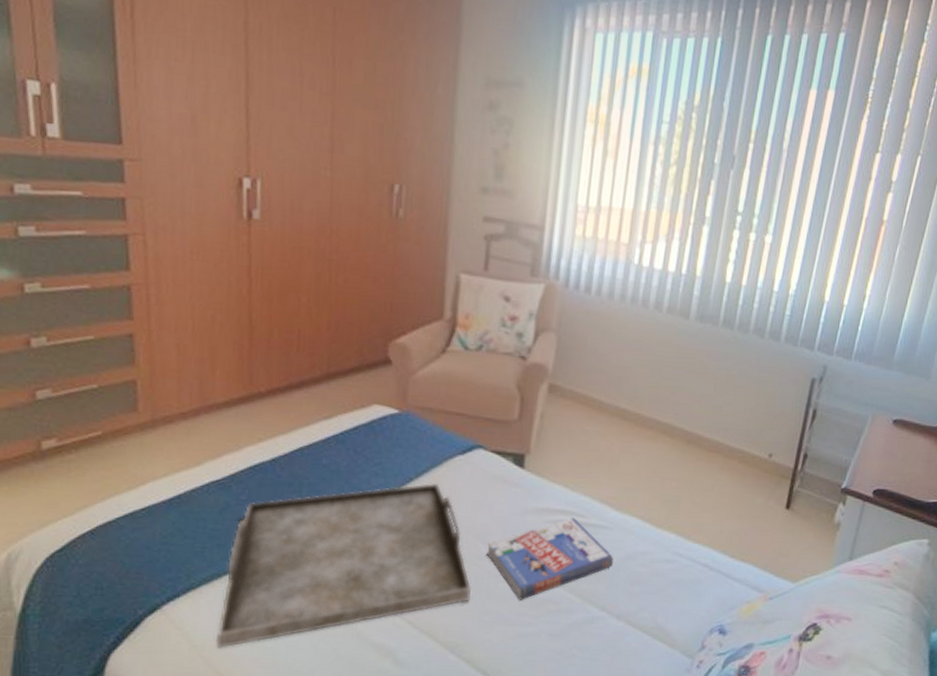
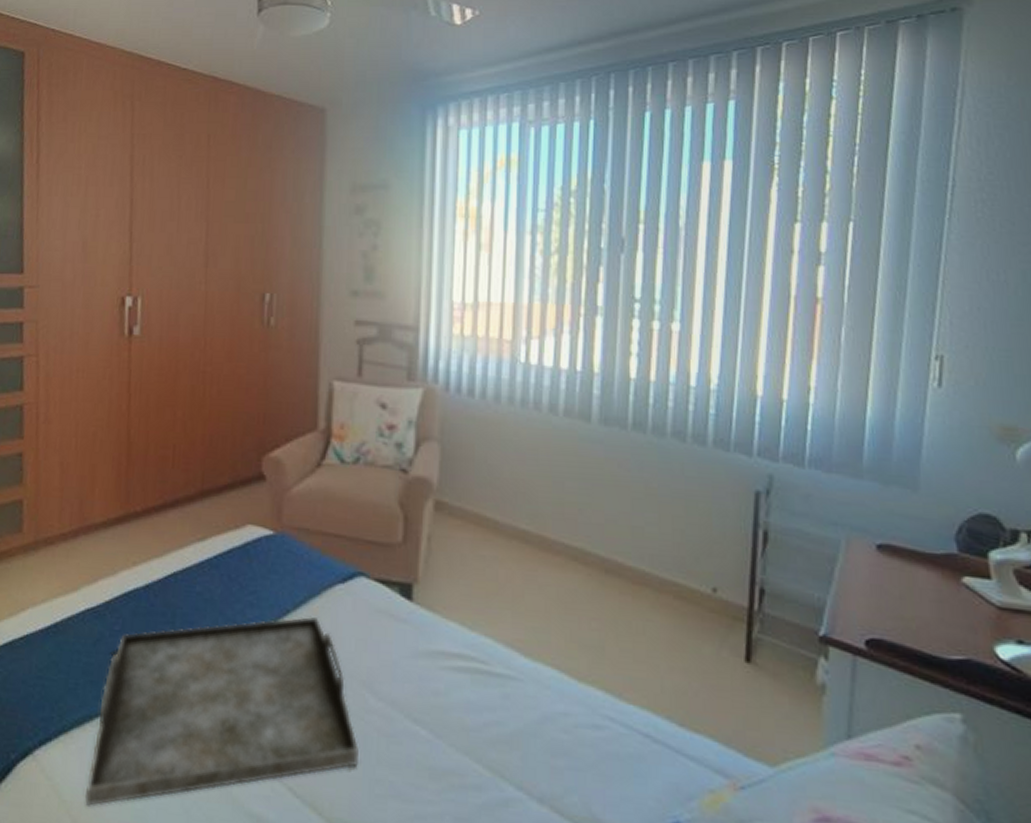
book: present [486,517,613,600] -> none [375,664,527,769]

